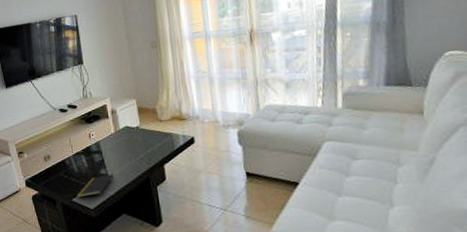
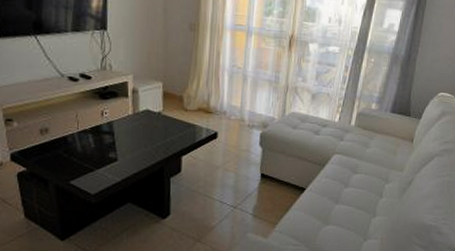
notepad: present [77,174,115,197] -> none [76,158,125,180]

